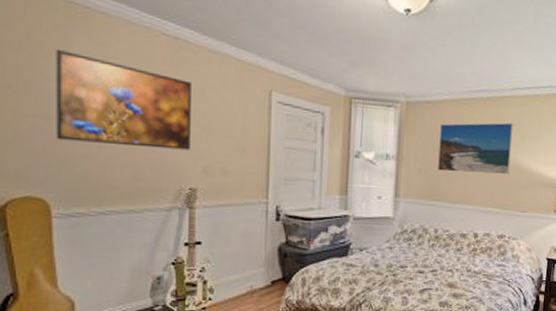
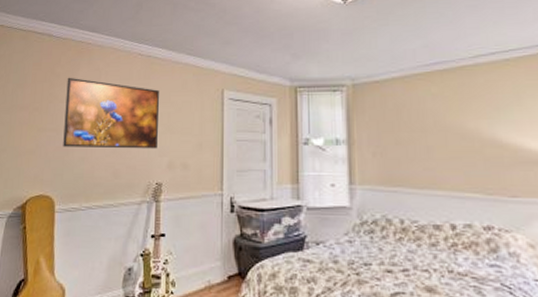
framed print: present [438,122,514,175] -> none [393,93,486,153]

